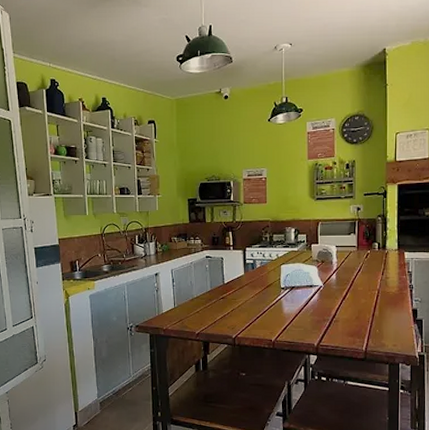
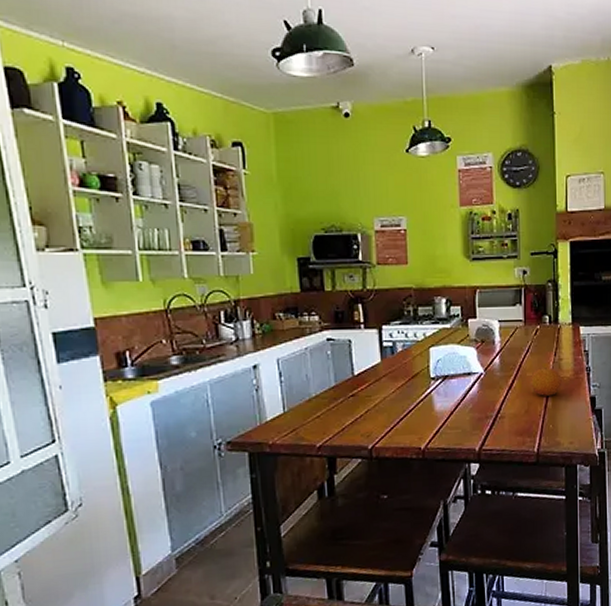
fruit: none [360,284,388,306] -> present [530,367,562,396]

